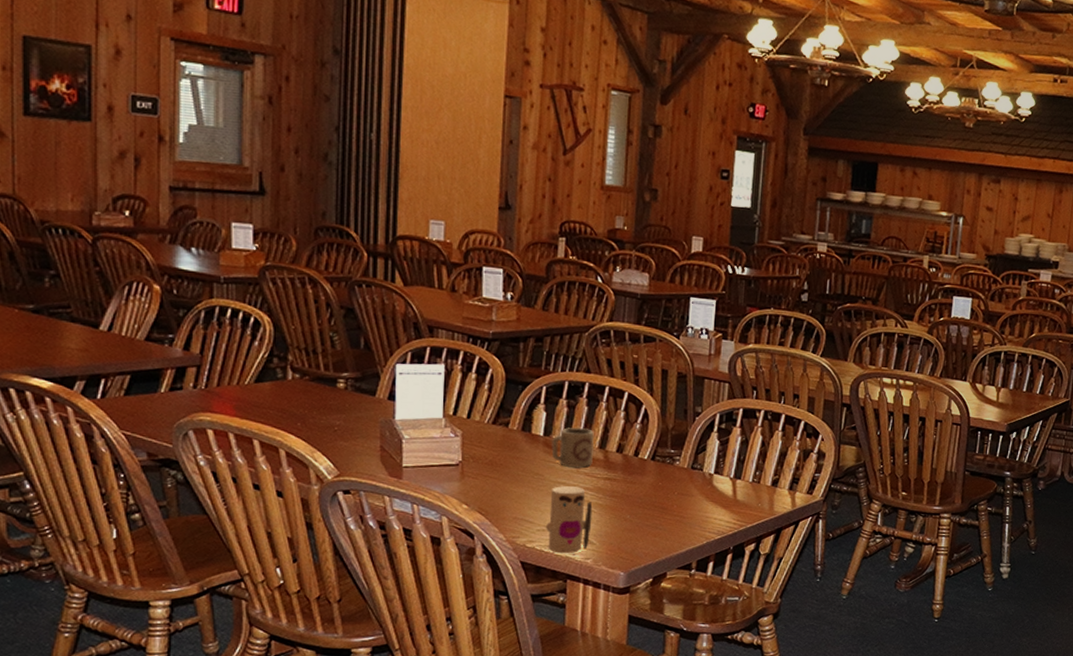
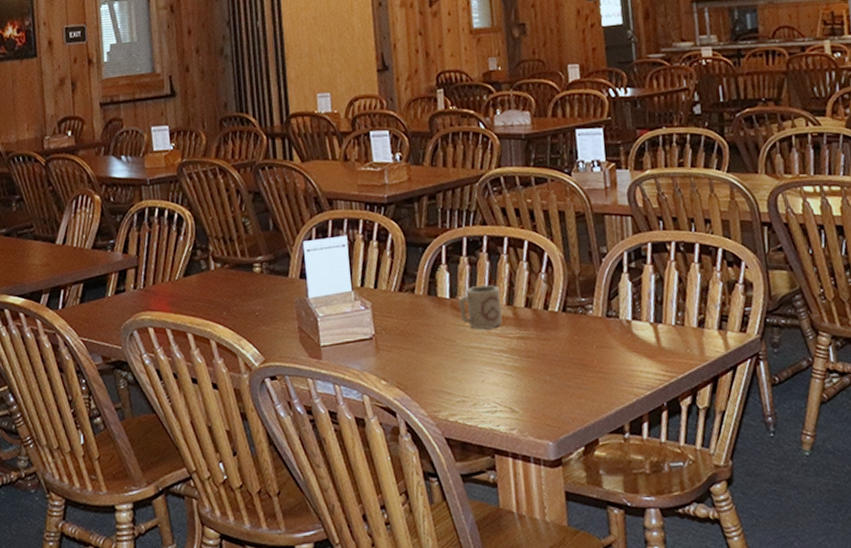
toy: present [545,486,593,554] -> none [464,350,512,426]

